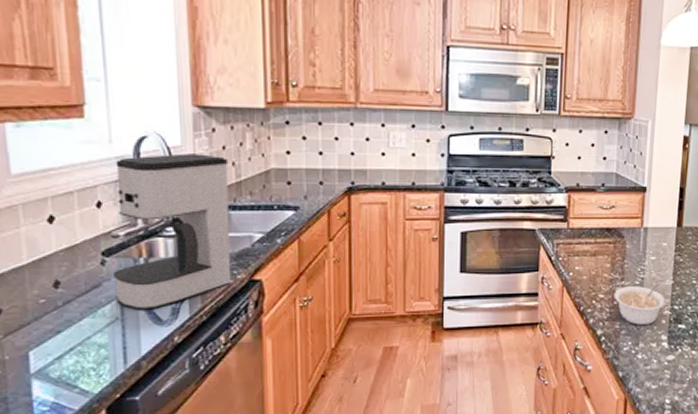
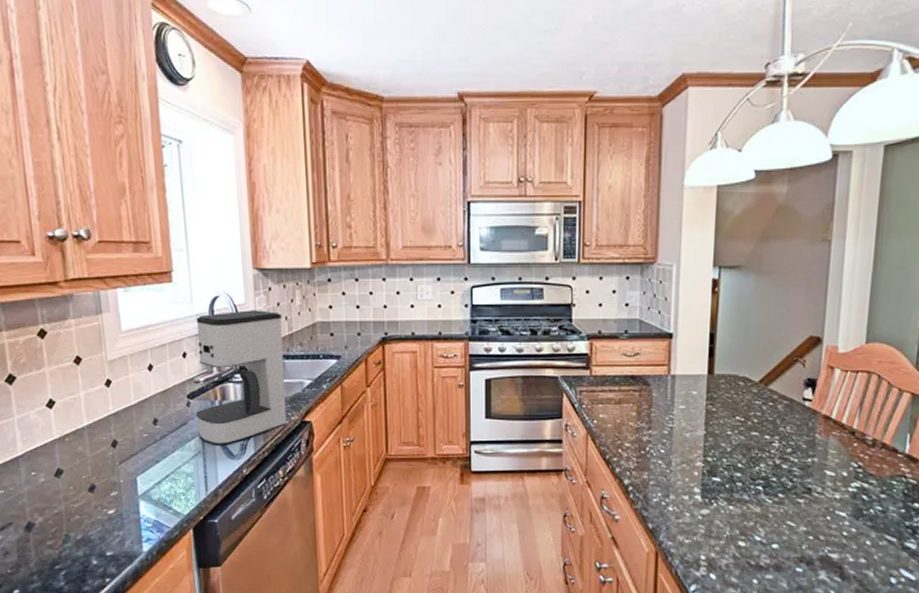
legume: present [614,282,666,325] -> none [641,432,697,476]

